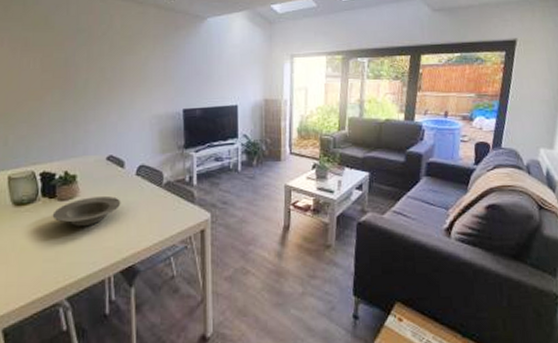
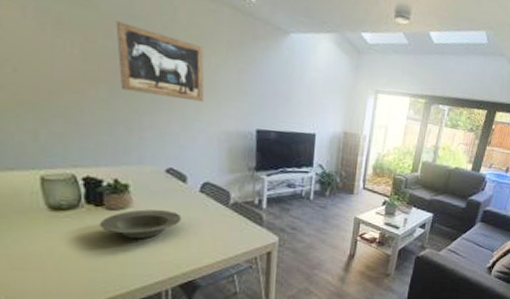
wall art: none [66,36,137,92] -> present [116,21,205,103]

